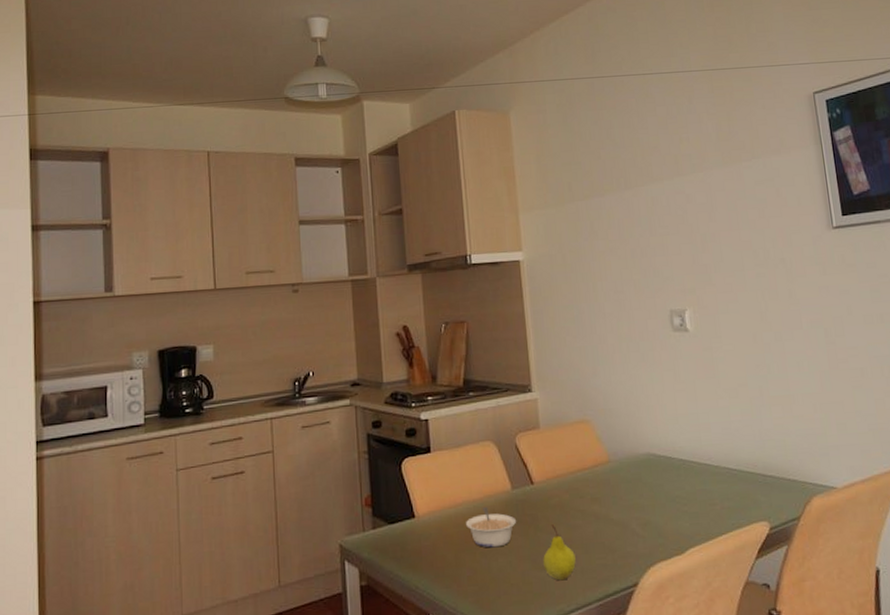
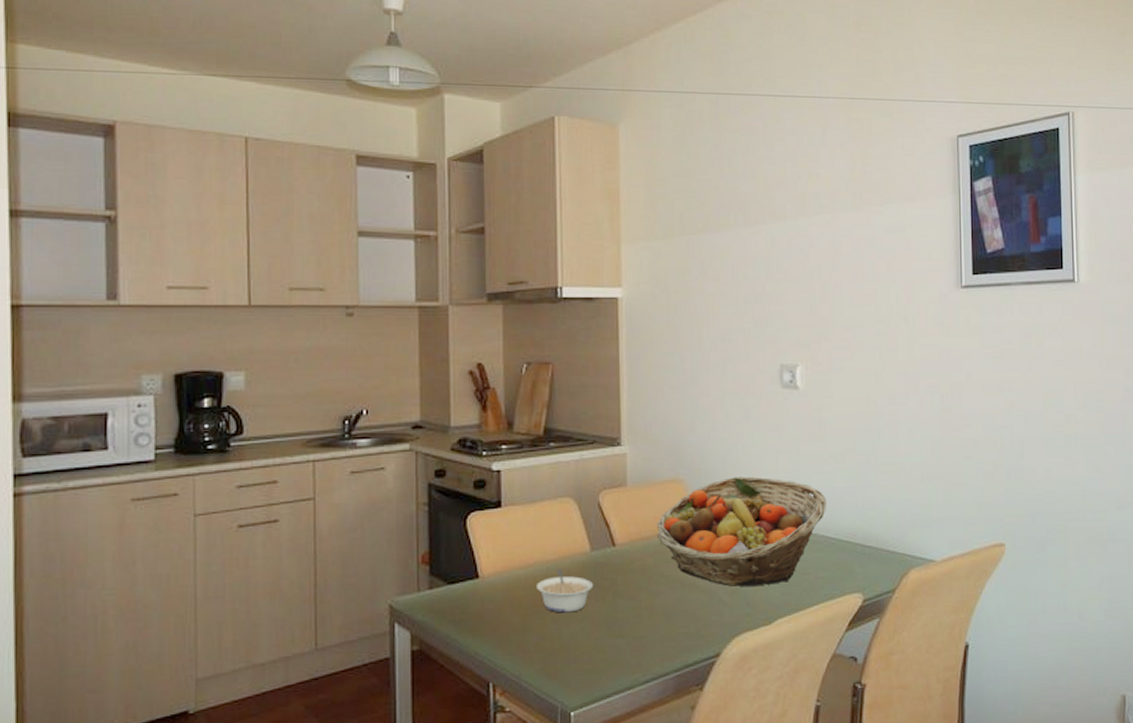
fruit: present [543,524,576,581] -> none [620,590,655,649]
fruit basket: none [570,414,726,519] -> present [657,476,826,587]

